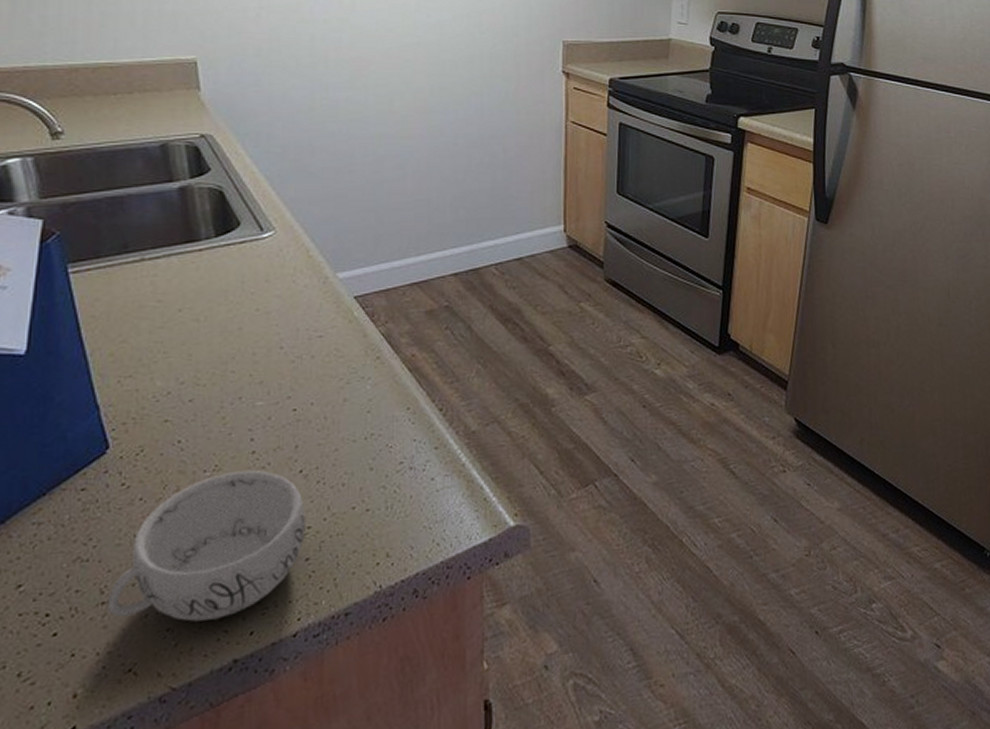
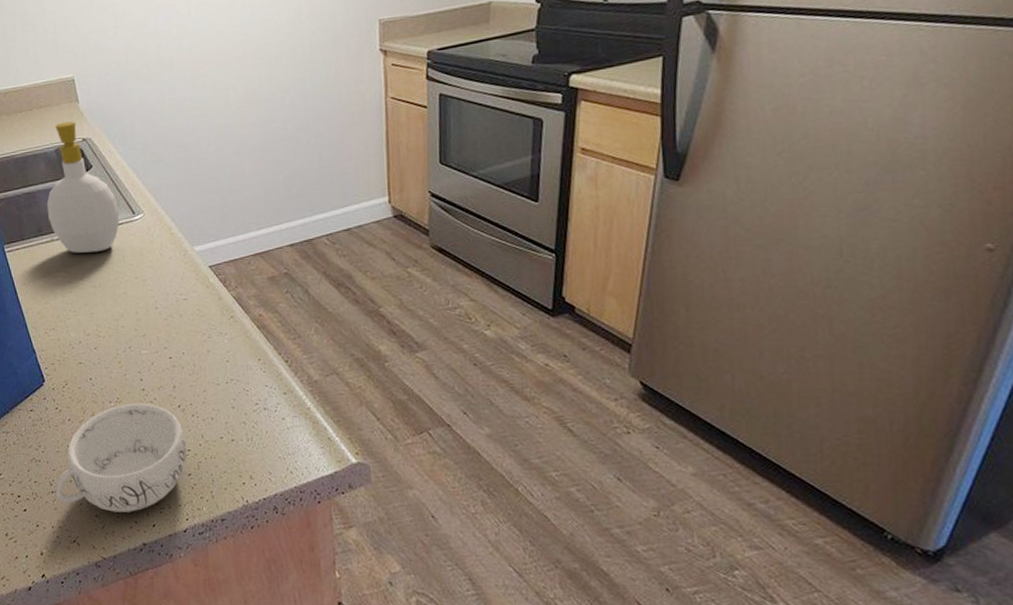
soap bottle: none [139,112,241,277] -> present [46,121,120,253]

